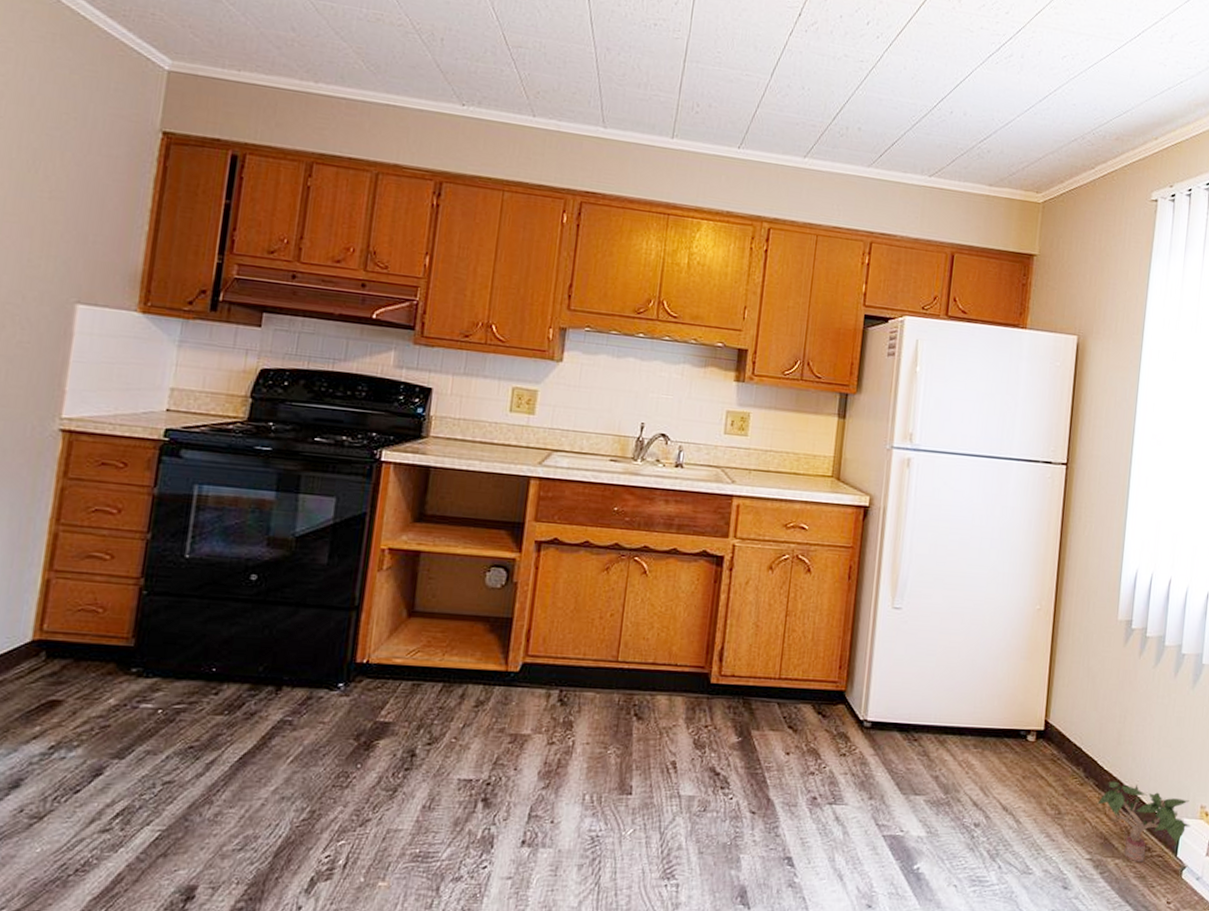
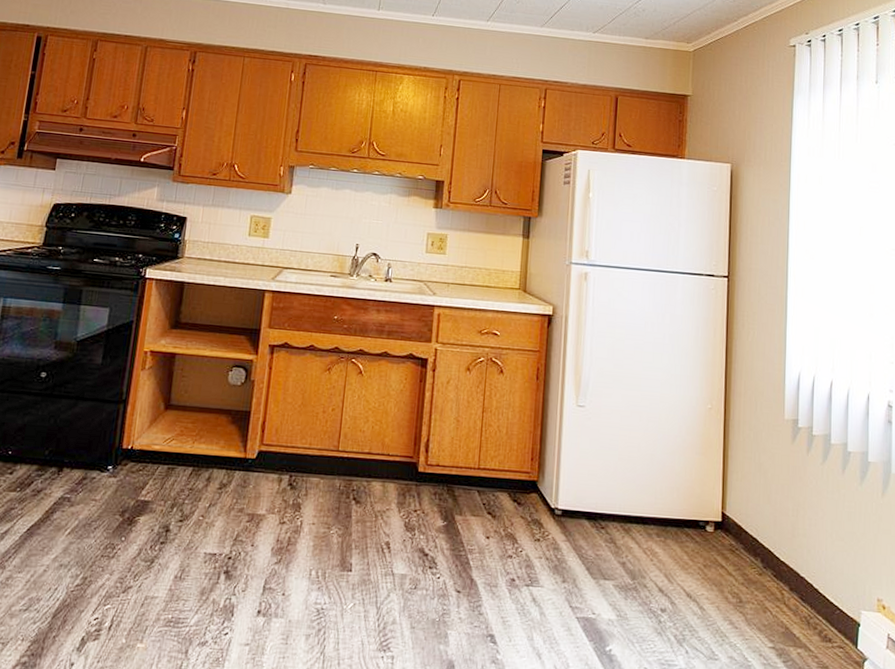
potted plant: present [1096,781,1191,863] -> none [775,572,869,653]

